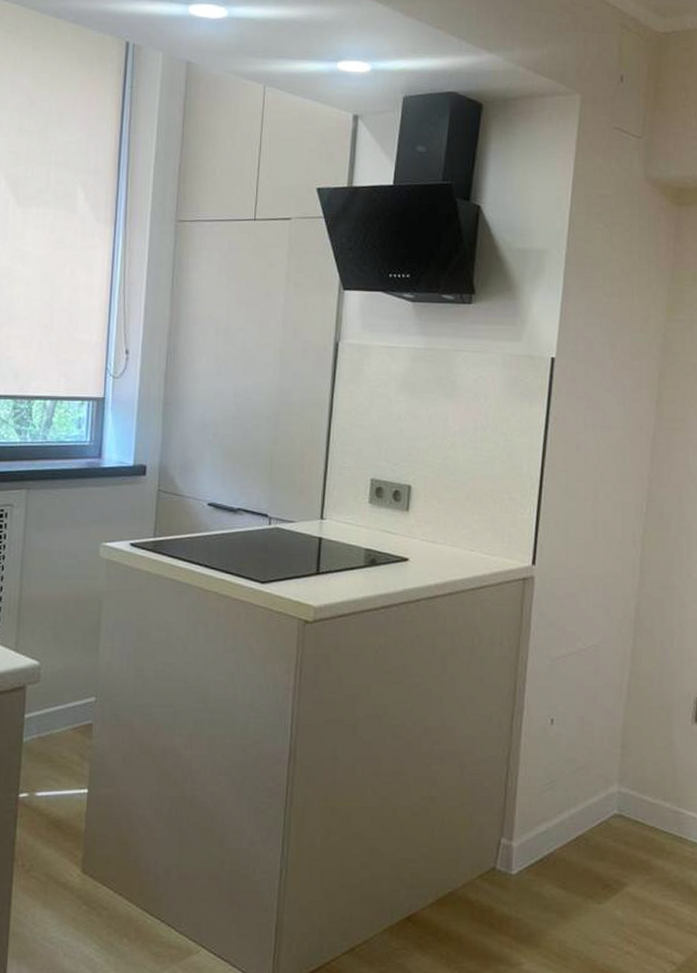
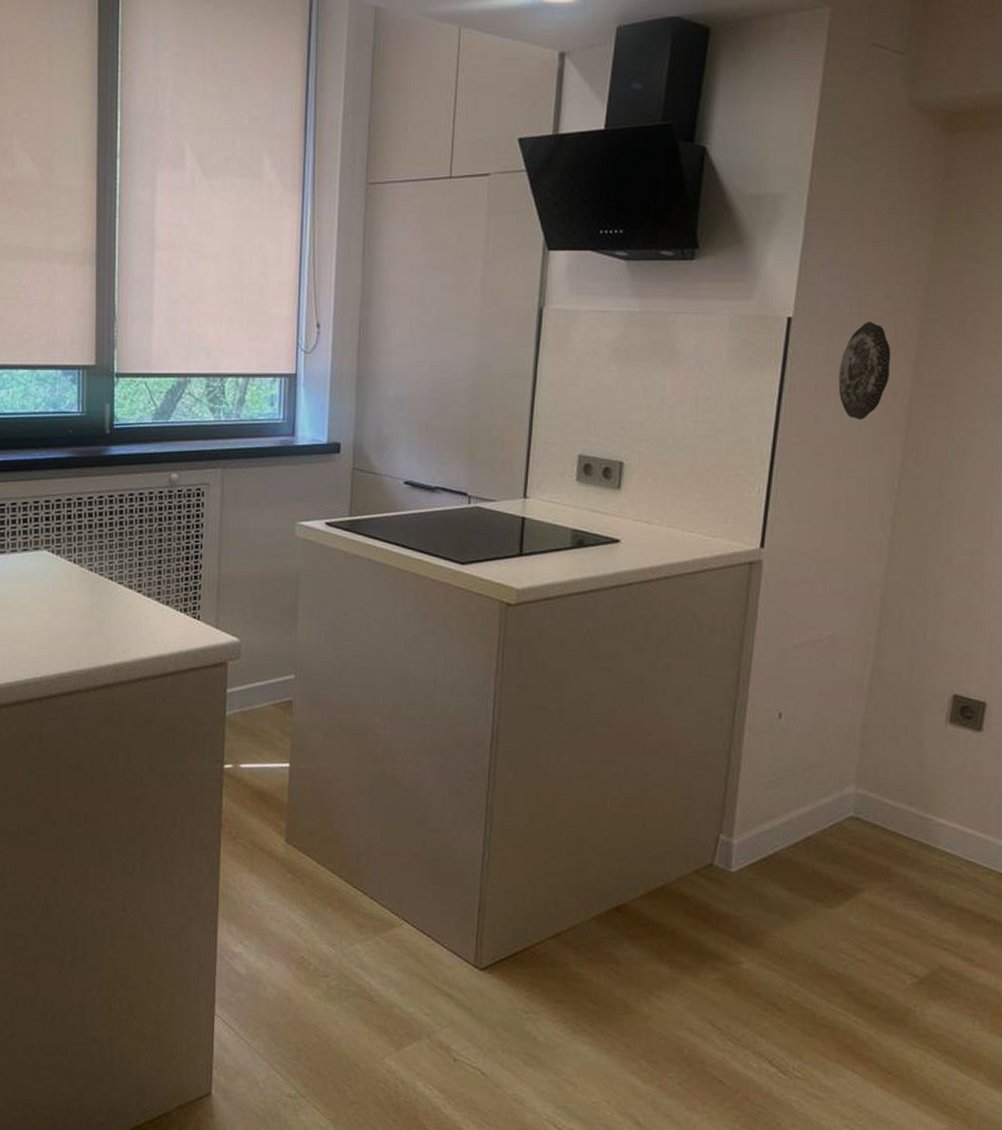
decorative plate: none [595,363,637,449] -> present [838,322,891,420]

